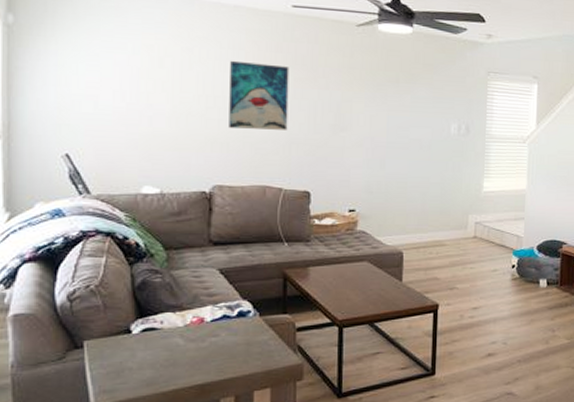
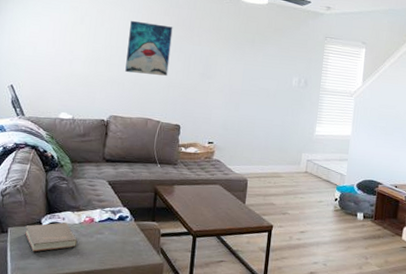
book: none [109,327,185,369] -> present [25,222,78,252]

